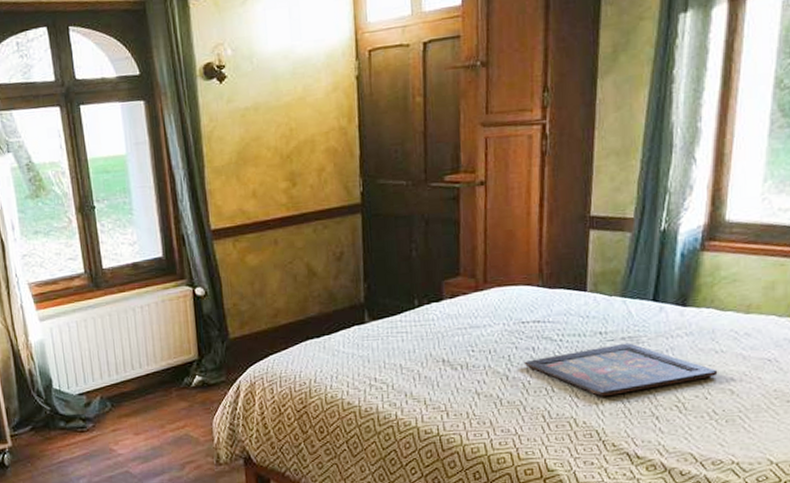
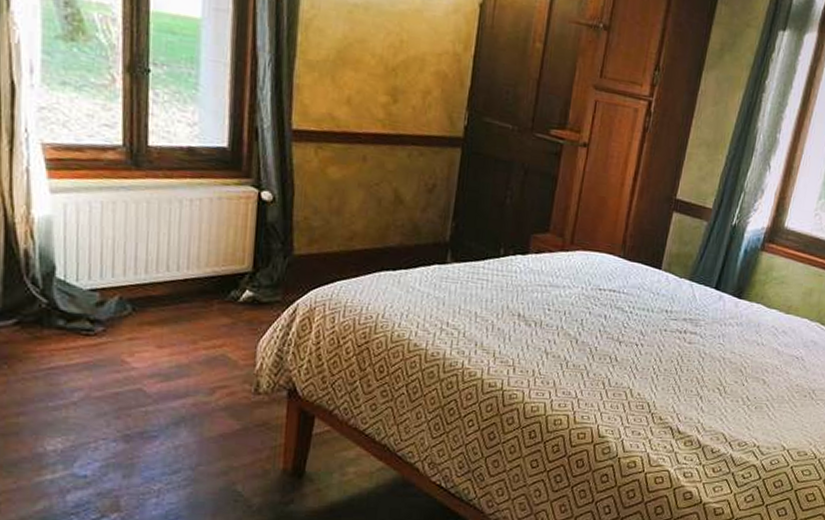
icon panel: present [523,343,718,397] -> none [594,324,756,372]

